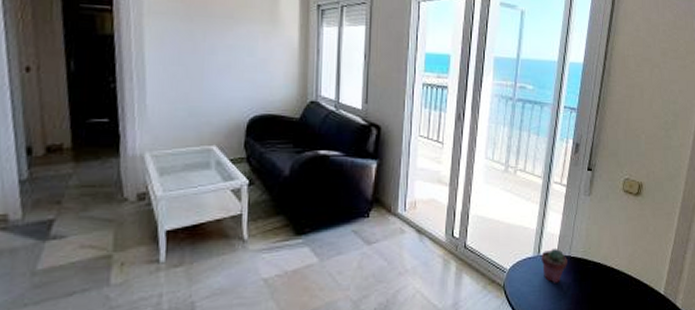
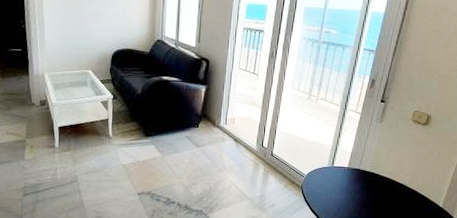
potted succulent: present [541,248,567,283] -> none [334,161,357,189]

